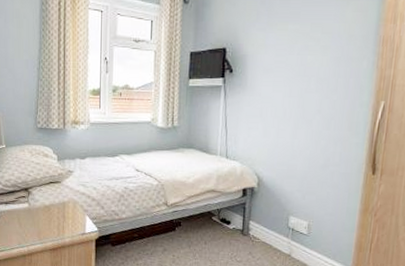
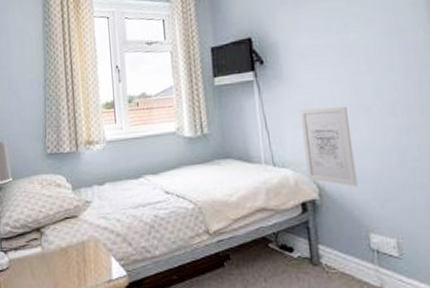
wall art: none [251,115,293,181] -> present [299,106,358,187]

